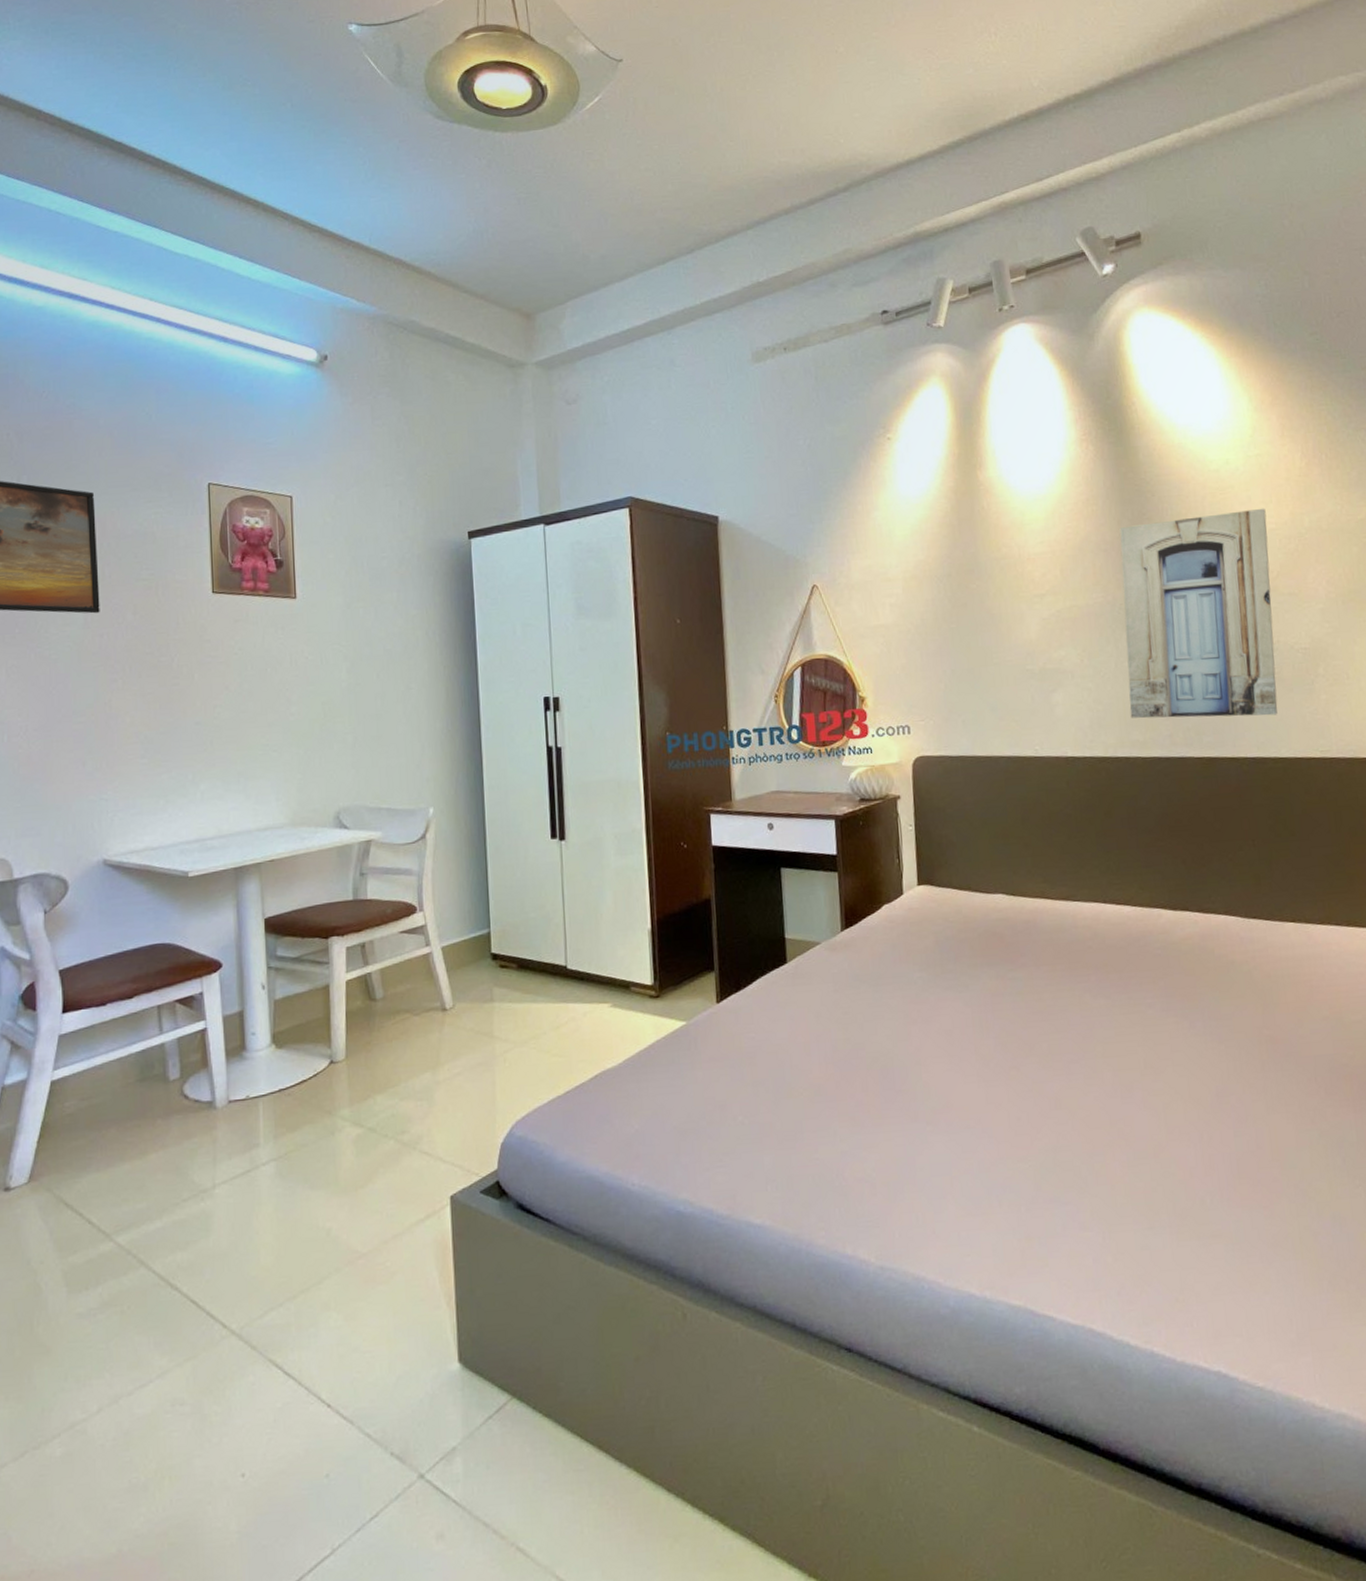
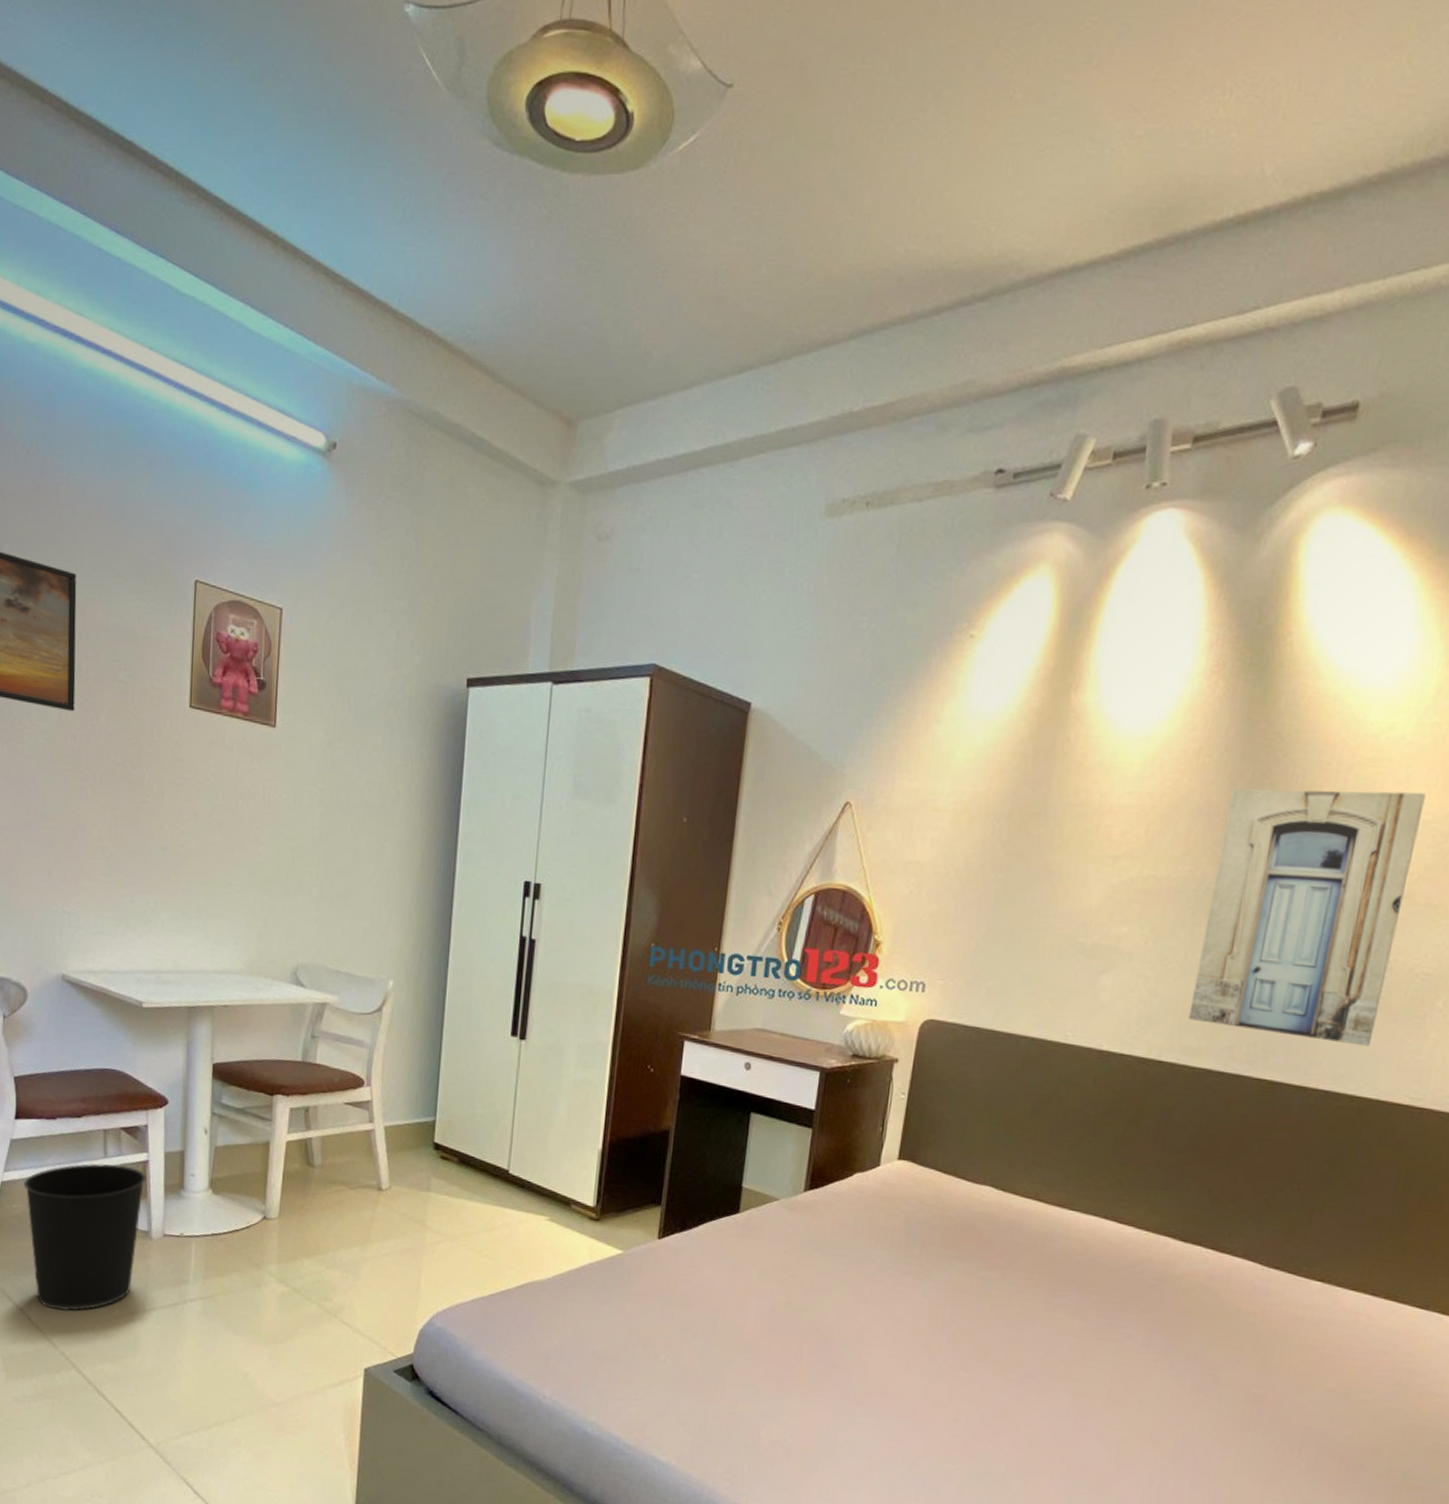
wastebasket: none [75,1038,206,1206] -> present [23,1163,147,1311]

